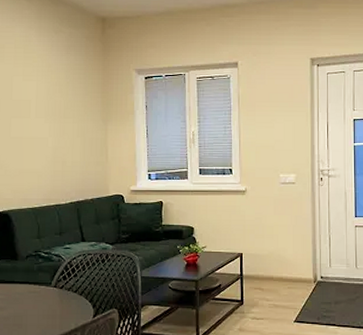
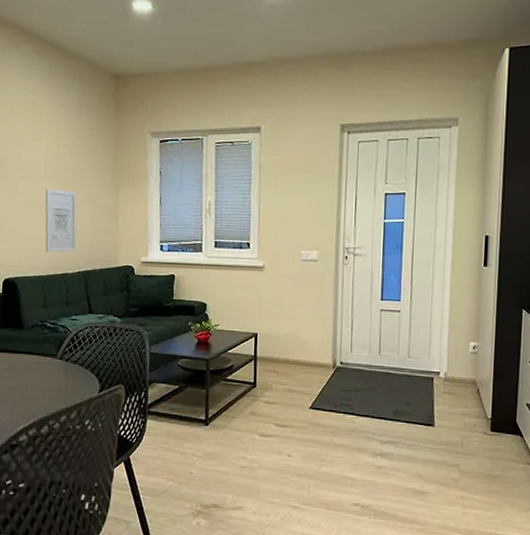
wall art: none [37,124,69,185] -> present [45,188,77,253]

